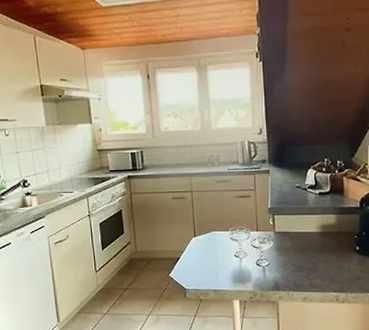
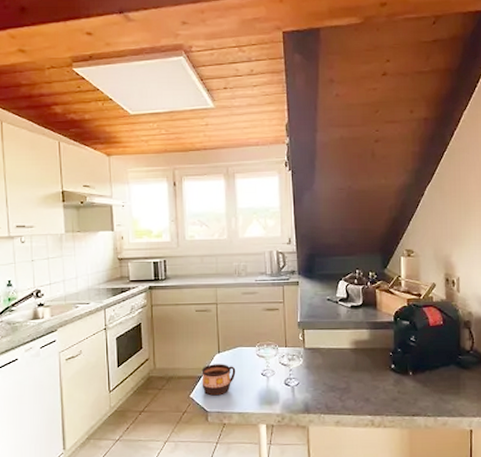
cup: none [179,246,211,274] -> present [201,364,236,395]

